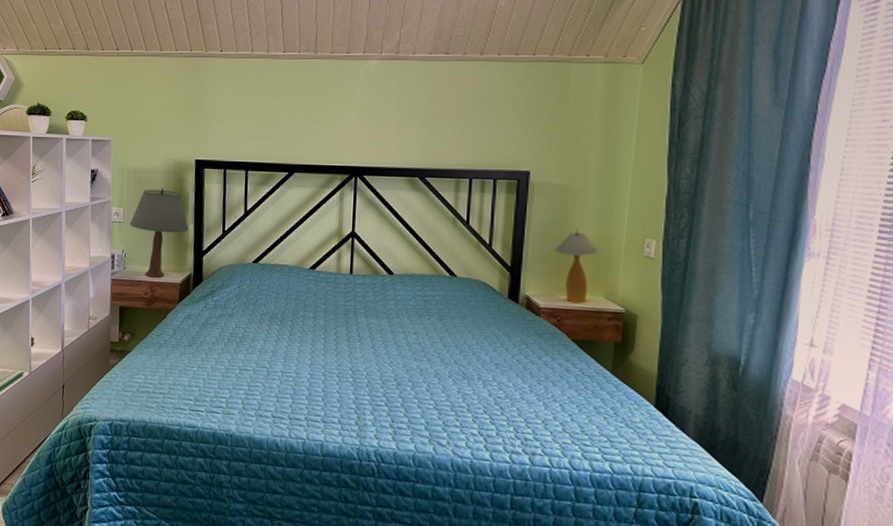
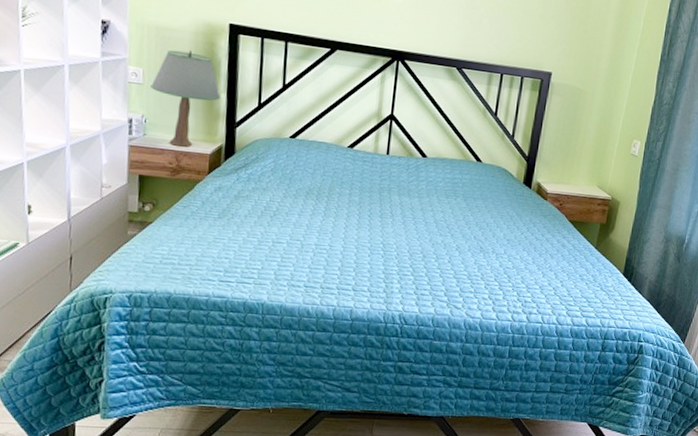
table lamp: present [554,227,601,304] -> none [564,126,600,191]

